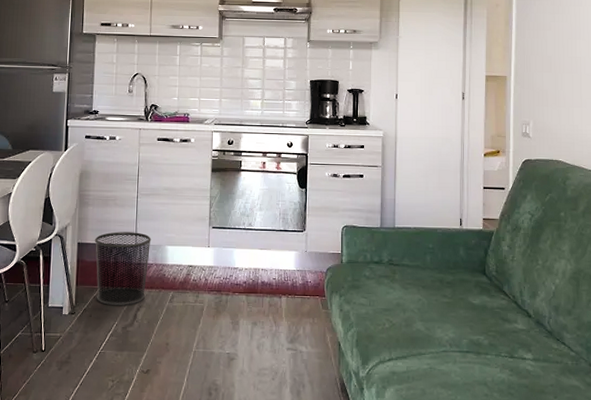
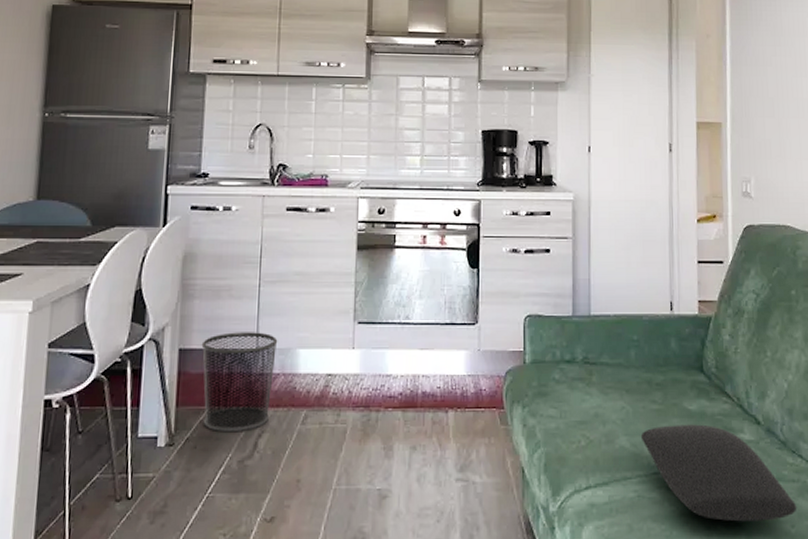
cushion: none [433,314,560,392] -> present [640,424,797,522]

